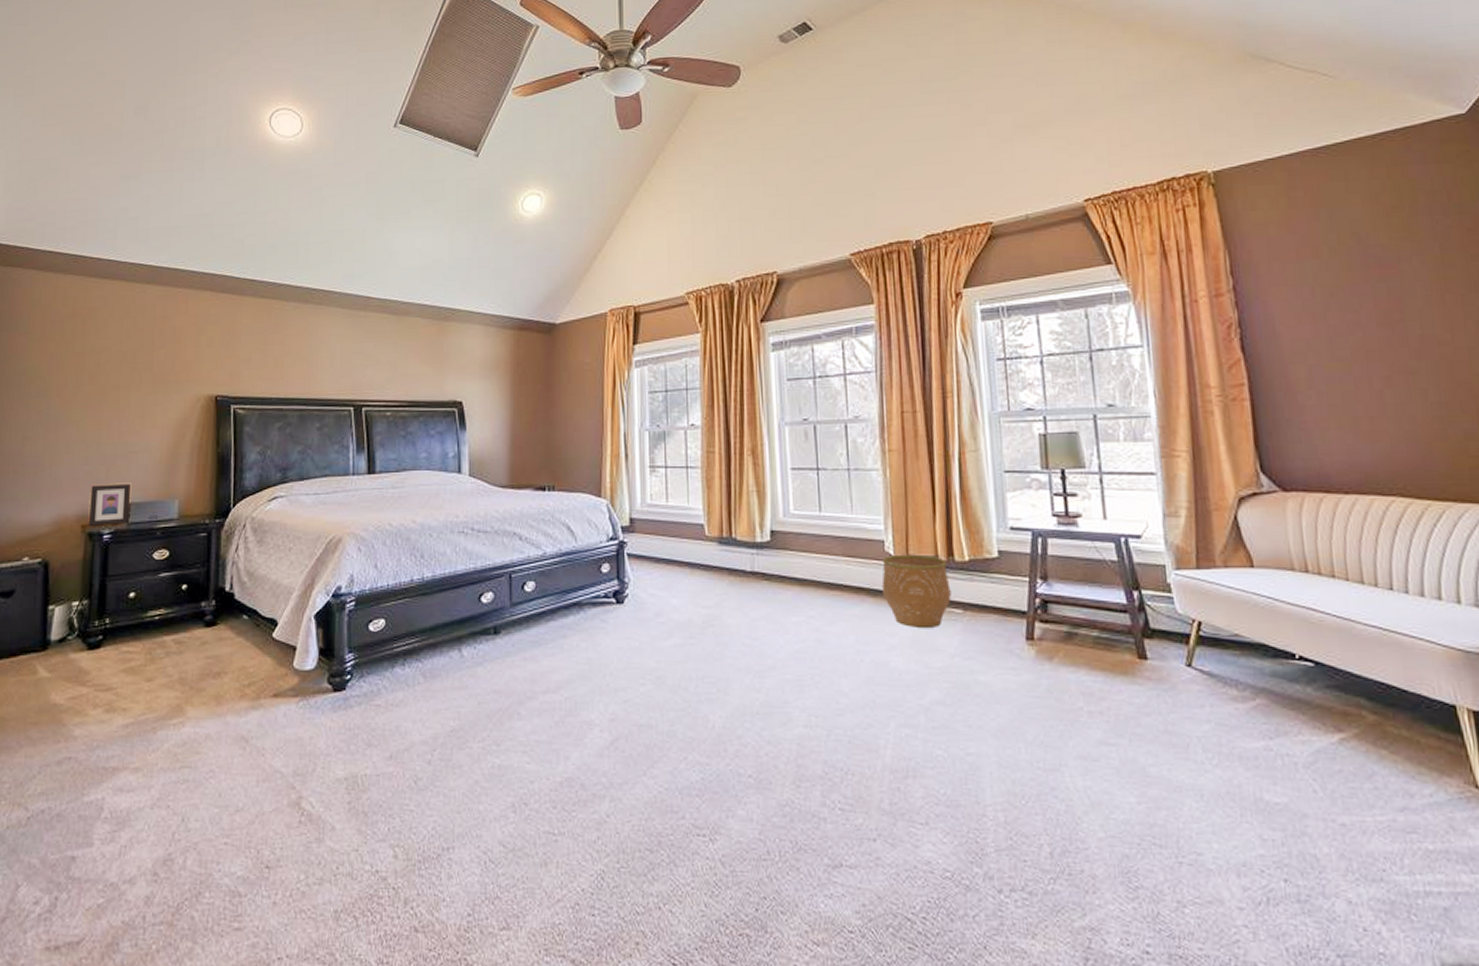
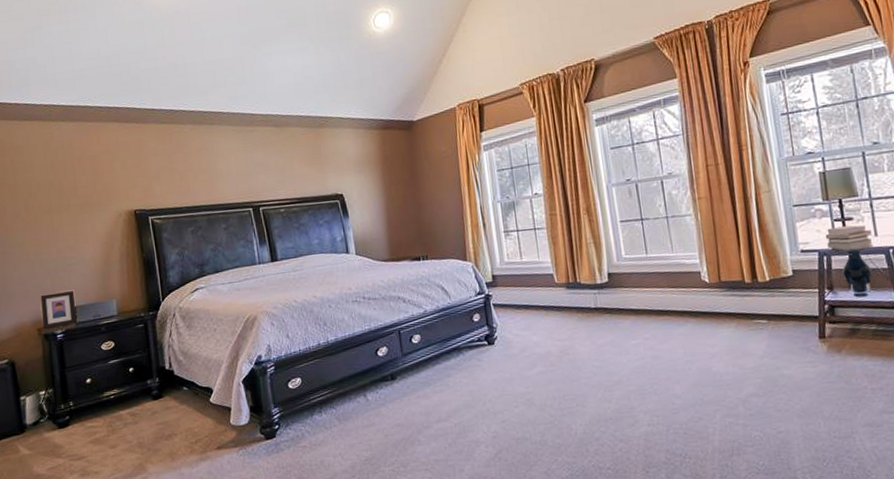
basket: present [881,554,951,627] -> none [700,278,758,339]
books: none [1042,503,1101,535] -> present [826,225,874,252]
vase: none [1060,533,1097,594] -> present [842,249,872,297]

